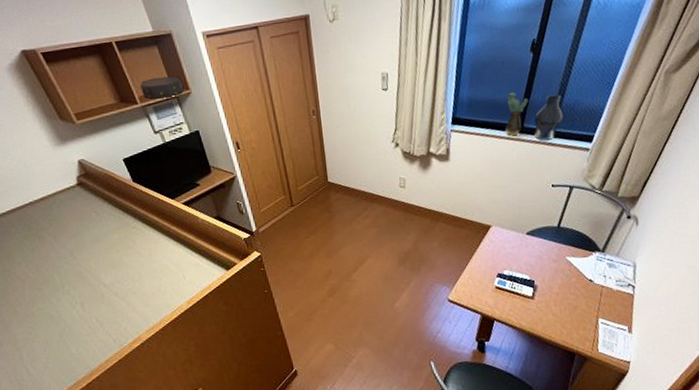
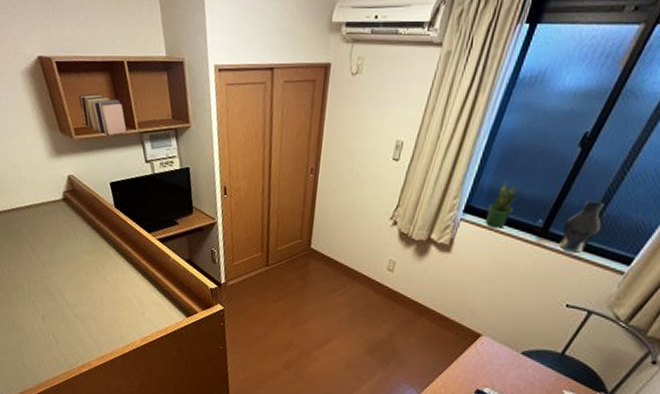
books: none [73,77,130,115] -> present [79,94,127,136]
decorative box: present [140,76,184,99] -> none [142,105,184,128]
planter: none [470,92,493,134] -> present [484,181,520,230]
vase: present [505,92,529,137] -> none [525,188,562,240]

